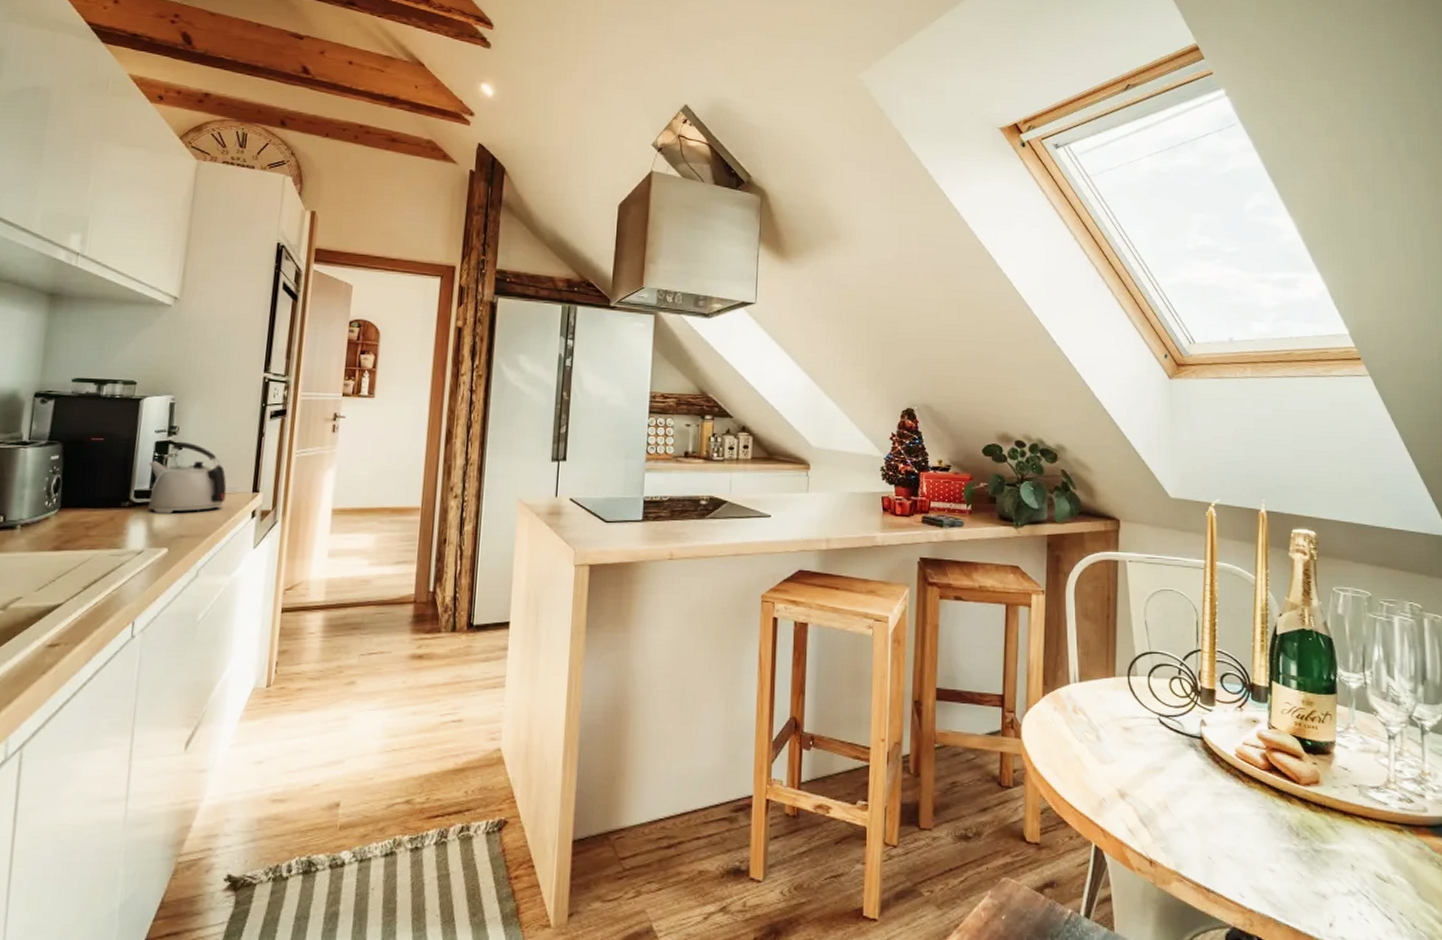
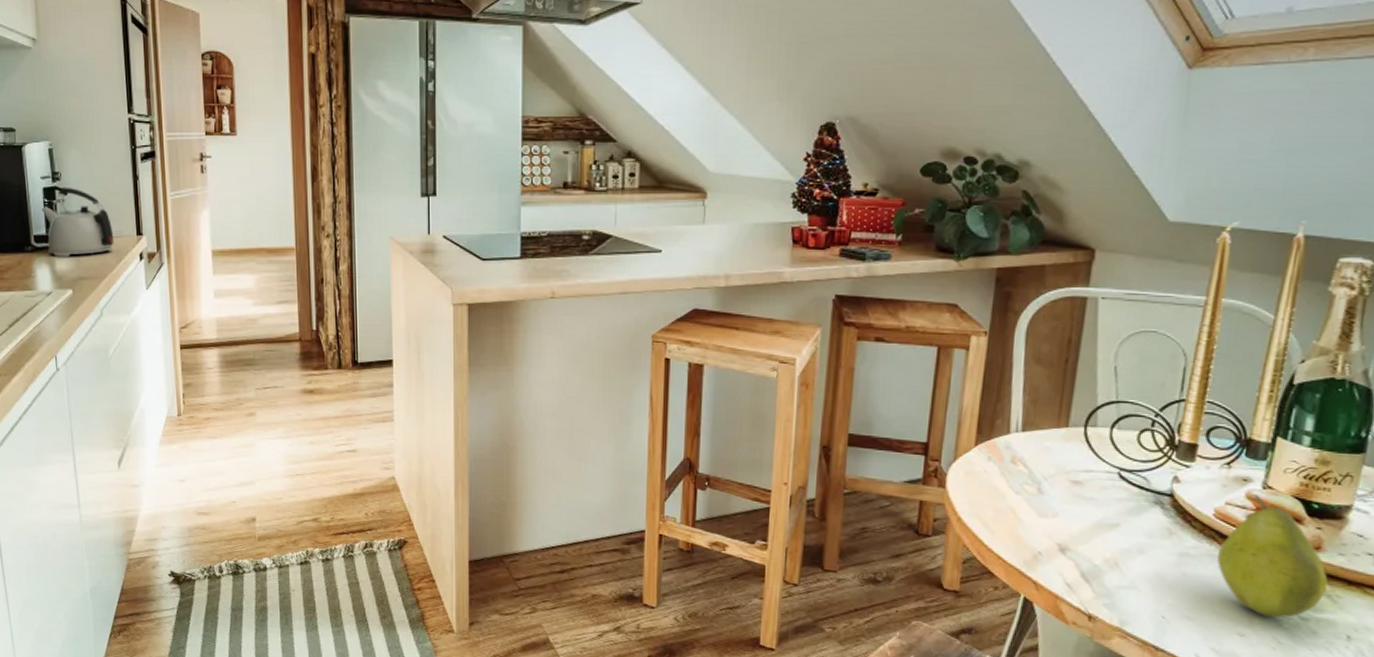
fruit: none [1243,735,1330,852] -> present [1216,495,1328,618]

